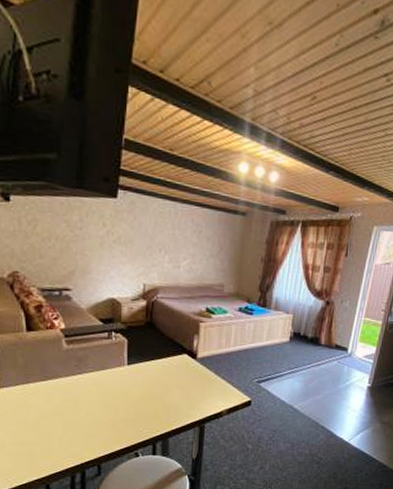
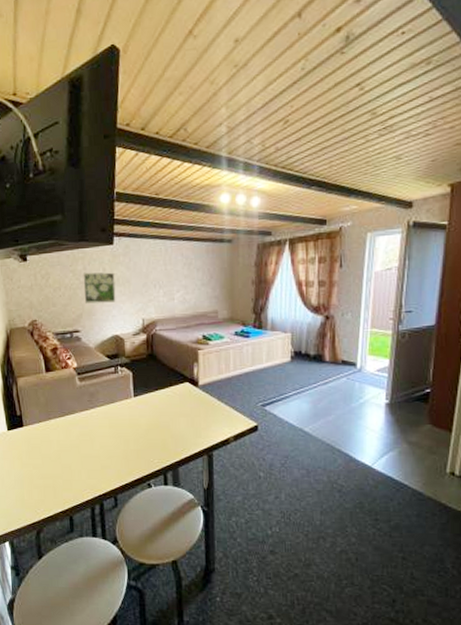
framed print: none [78,224,116,262] -> present [83,272,116,304]

